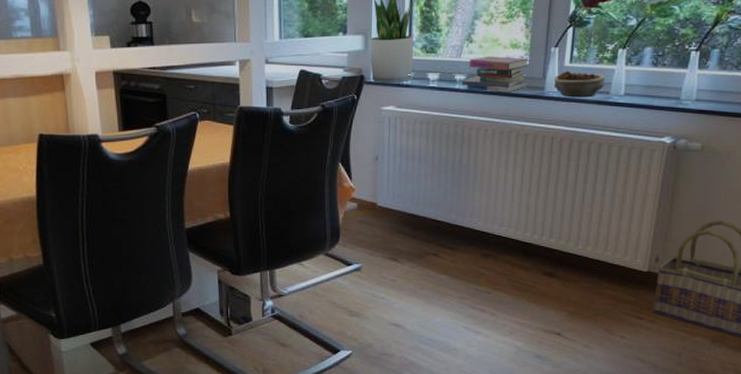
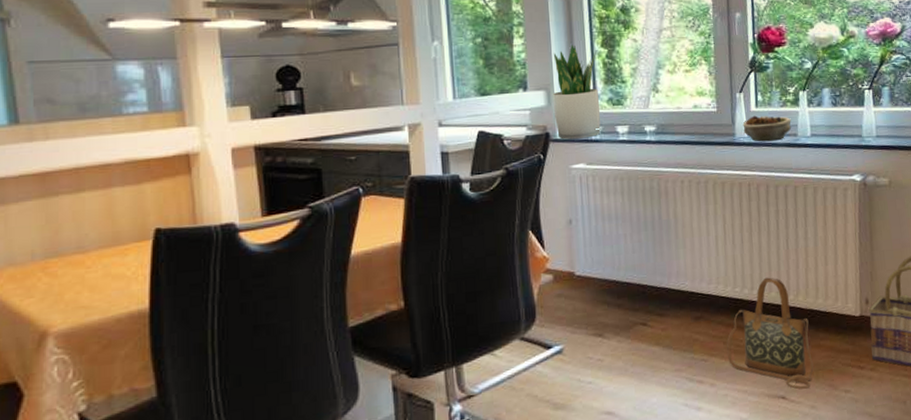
books: present [462,56,527,93] -> none [652,104,717,142]
handbag: none [511,226,594,329] -> present [726,277,814,390]

